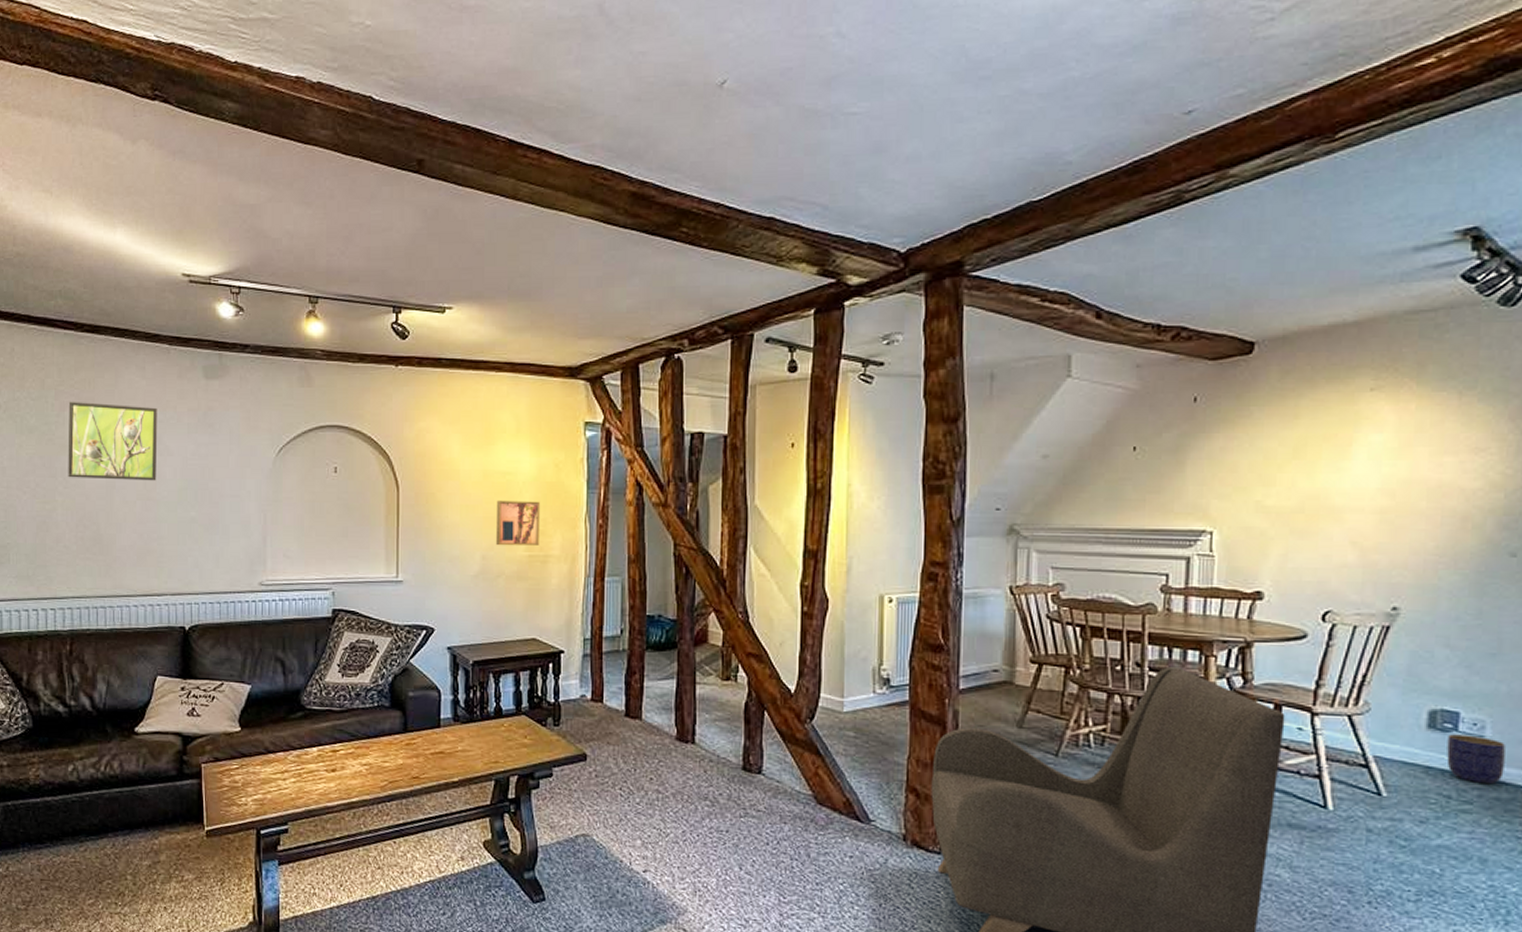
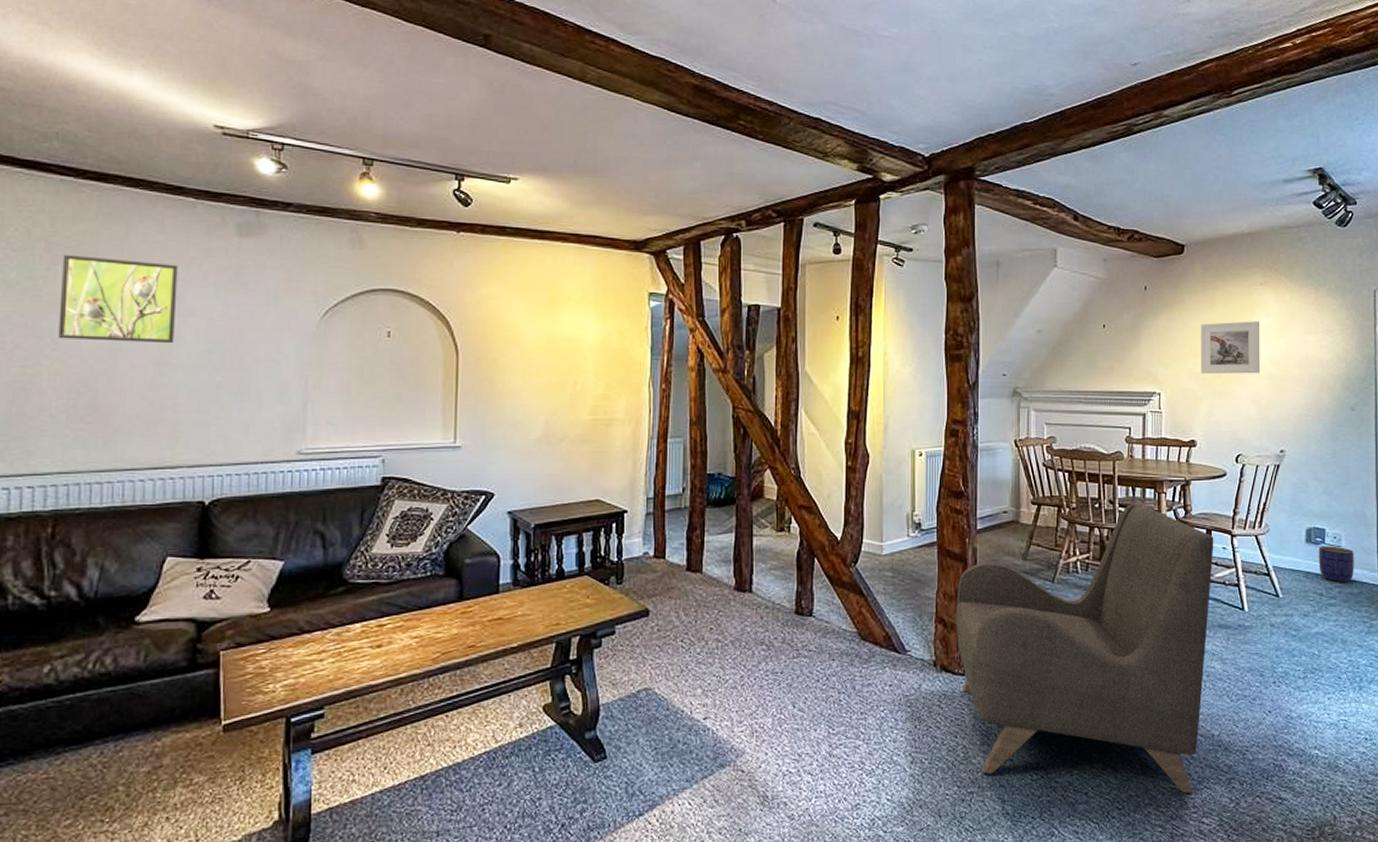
wall art: present [495,500,541,546] -> none [559,366,605,410]
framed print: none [1273,438,1368,508] -> present [1200,321,1260,374]

